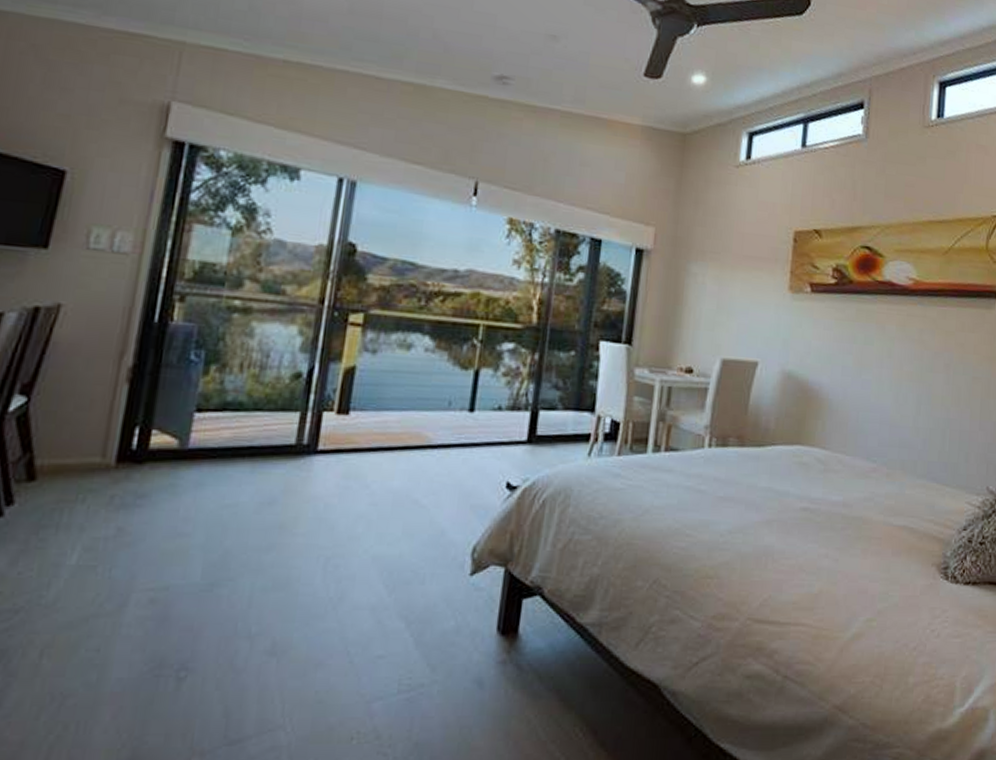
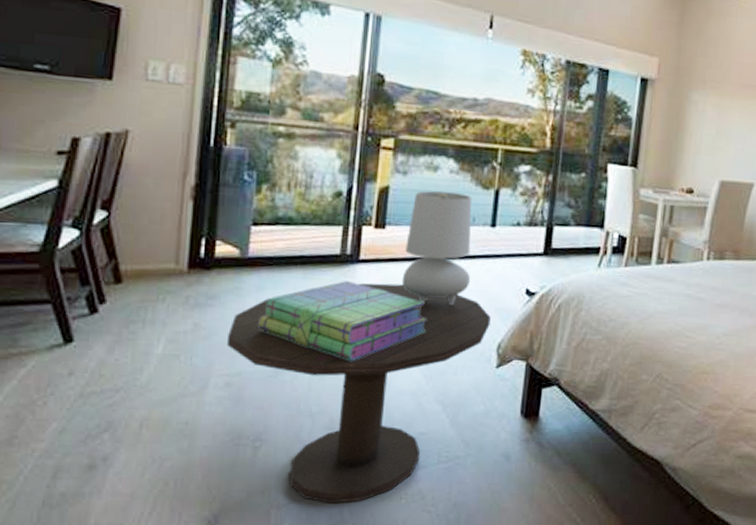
side table: none [154,477,466,747] -> present [226,283,491,504]
stack of books: none [194,475,393,570] -> present [258,281,428,361]
table lamp: none [364,371,448,502] -> present [401,190,472,305]

